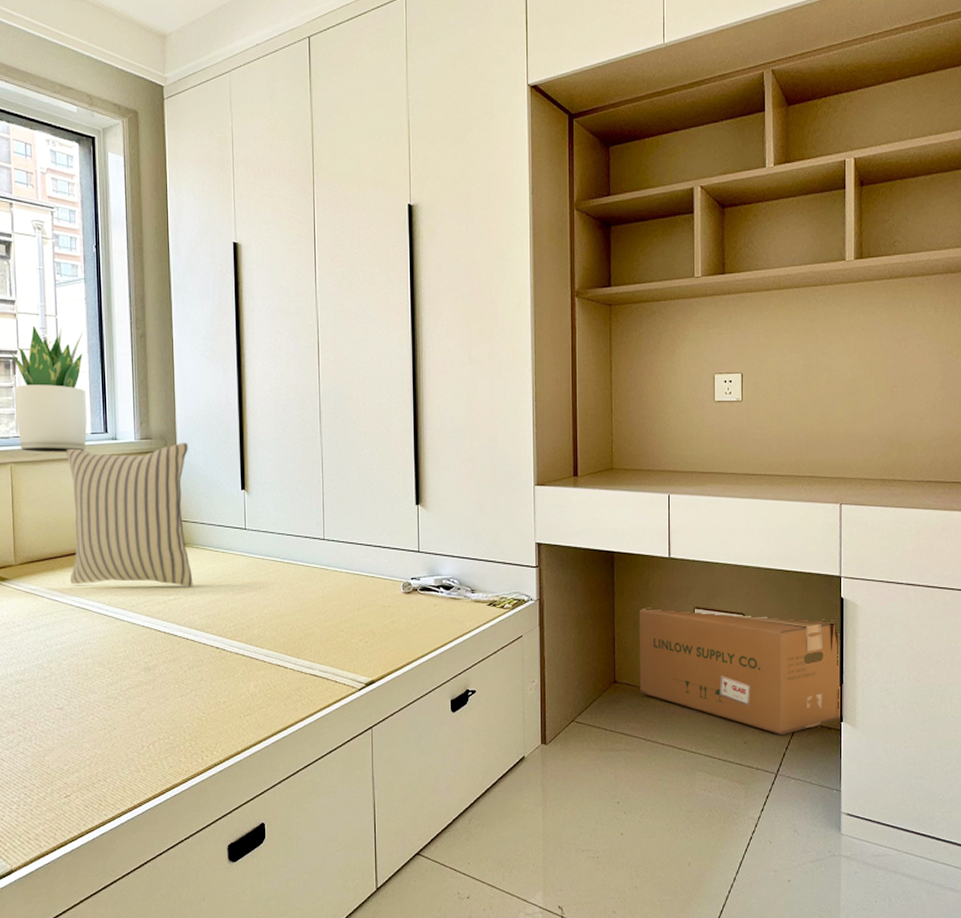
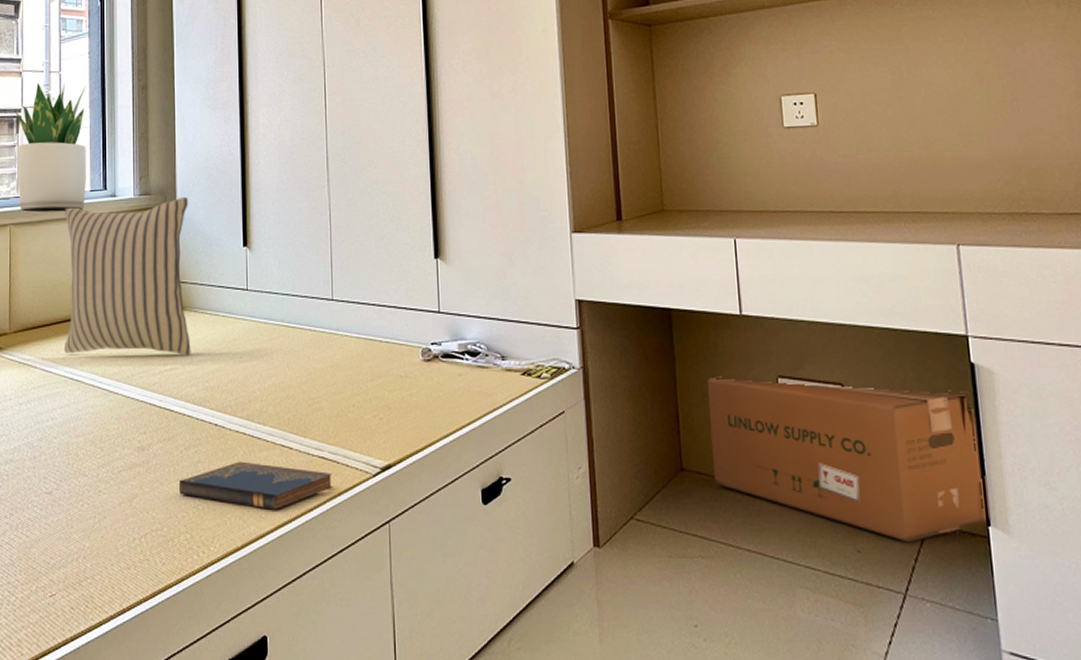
hardcover book: none [184,679,323,719] -> present [179,461,333,510]

